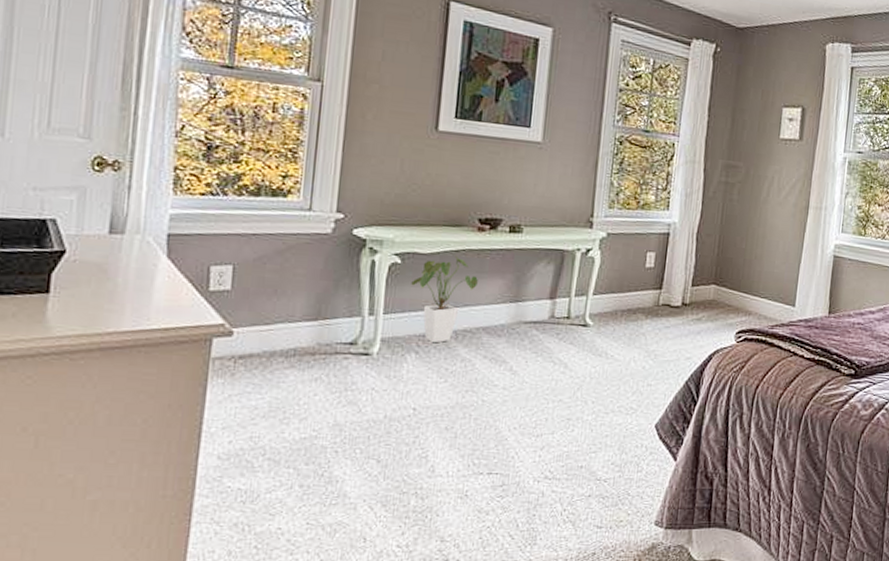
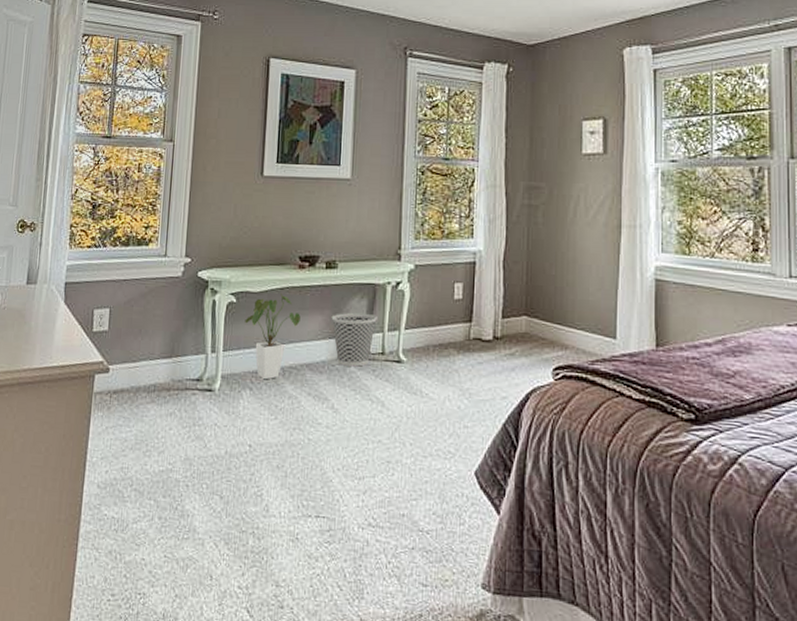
wastebasket: none [513,277,564,330] -> present [331,312,377,367]

